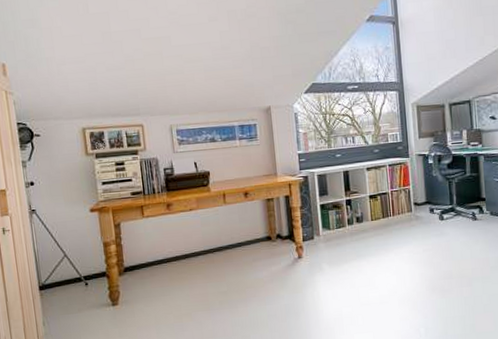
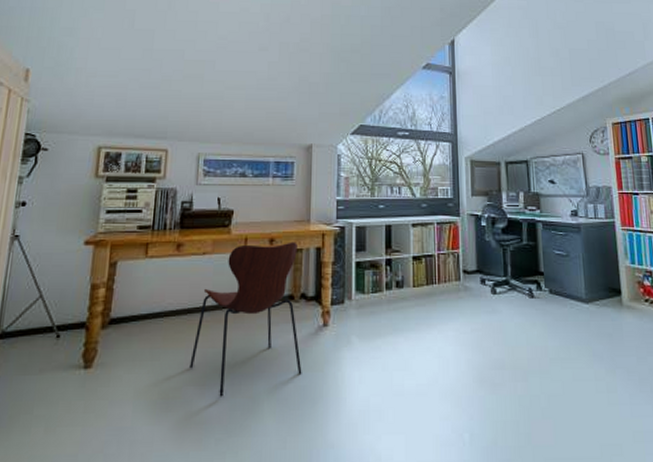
chair: none [194,193,285,318] -> present [189,242,302,397]

